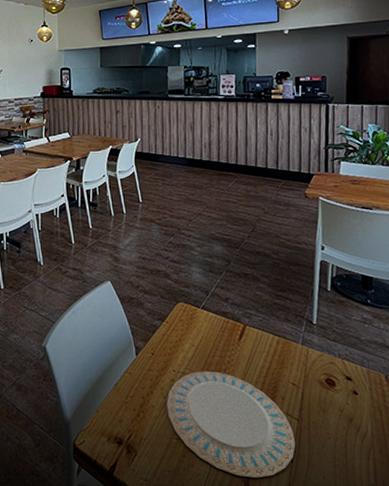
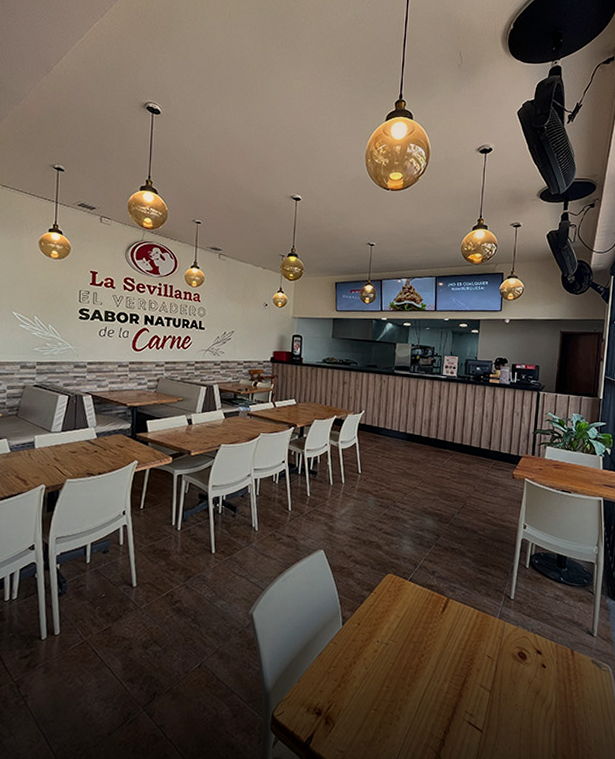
plate: present [166,371,295,478] -> none [368,642,486,748]

